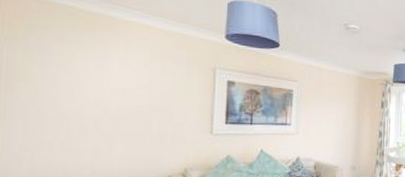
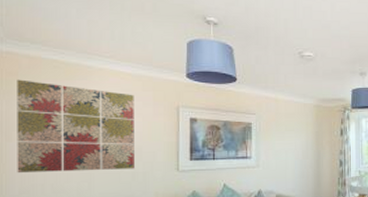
wall art: none [18,24,165,130] -> present [17,79,134,174]

